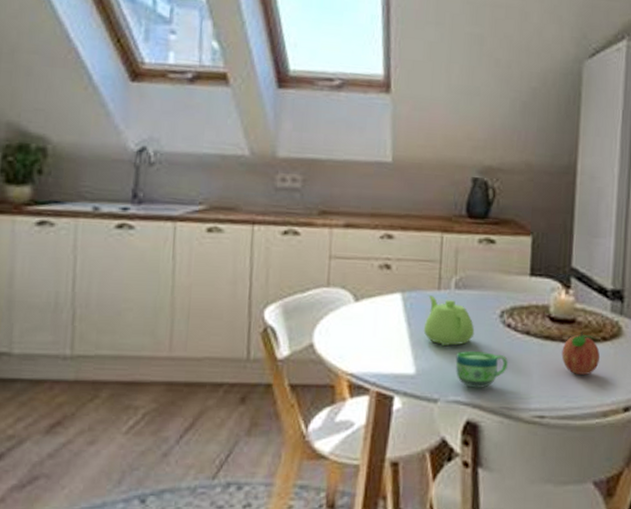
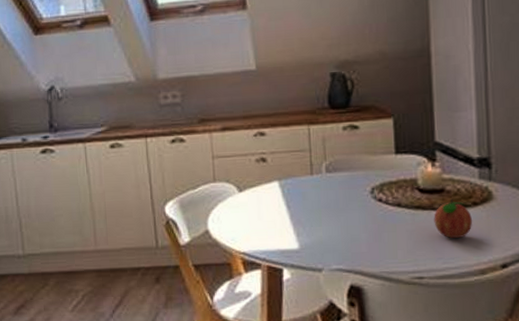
teapot: present [423,295,475,345] -> none [302,180,349,222]
cup: present [455,351,509,388] -> none [334,225,384,257]

